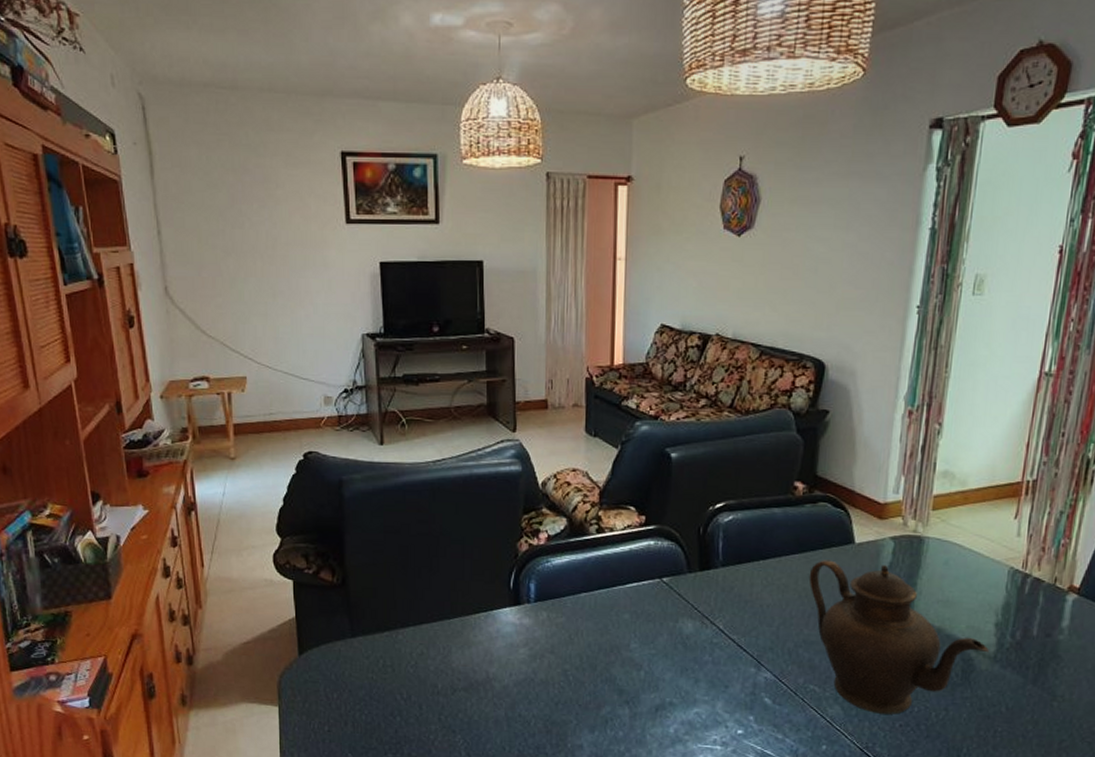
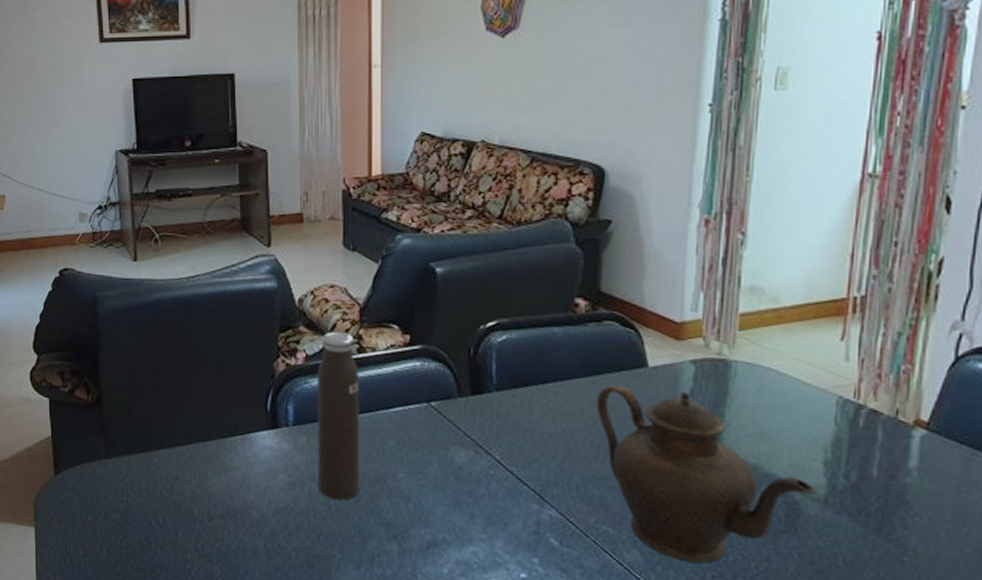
water bottle: none [557,513,598,670] -> present [317,331,360,500]

